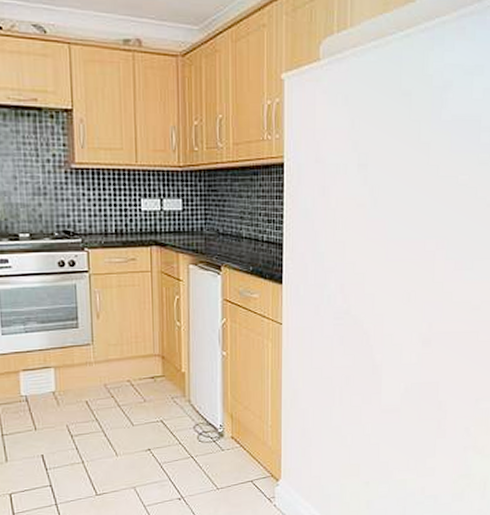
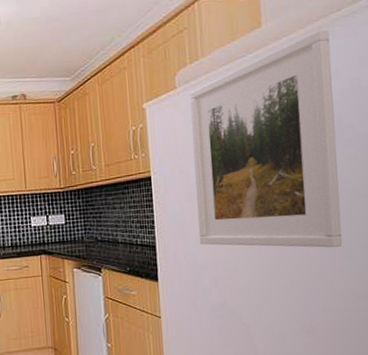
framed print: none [329,16,480,258] -> present [190,29,342,248]

